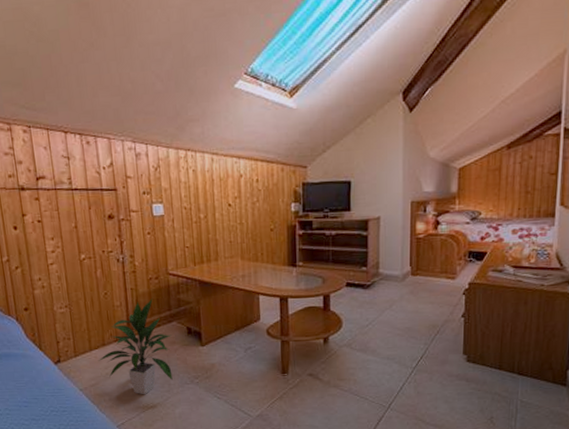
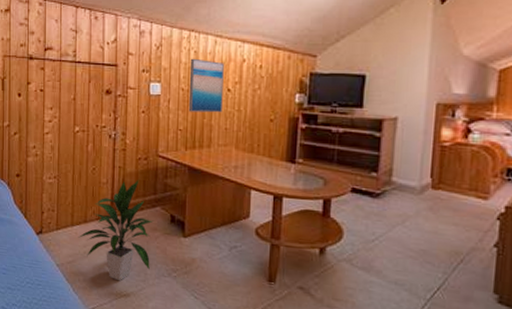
wall art: none [189,177,225,229] -> present [188,58,224,113]

